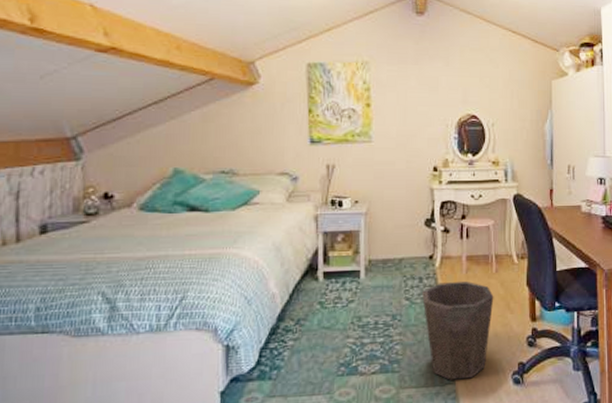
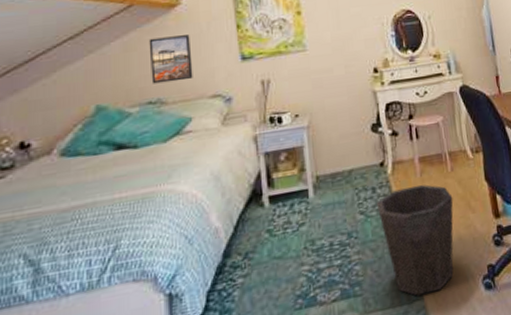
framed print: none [225,112,265,156] -> present [149,35,193,84]

